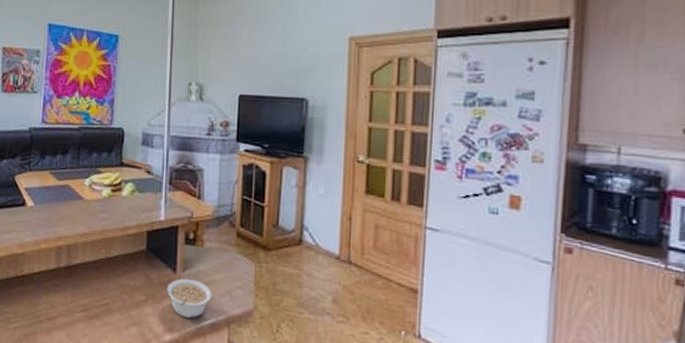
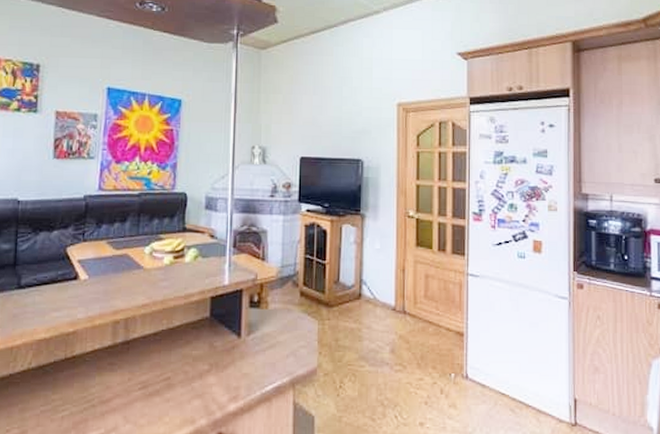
legume: present [167,278,212,319] -> none [232,342,277,384]

